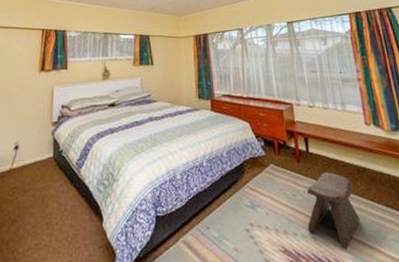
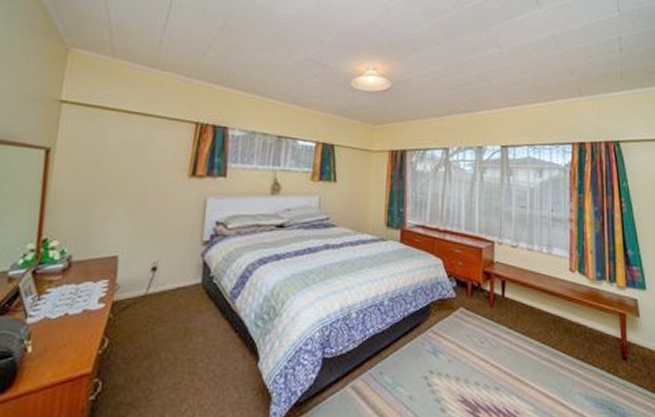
stool: present [306,172,361,250] -> none [492,319,548,402]

